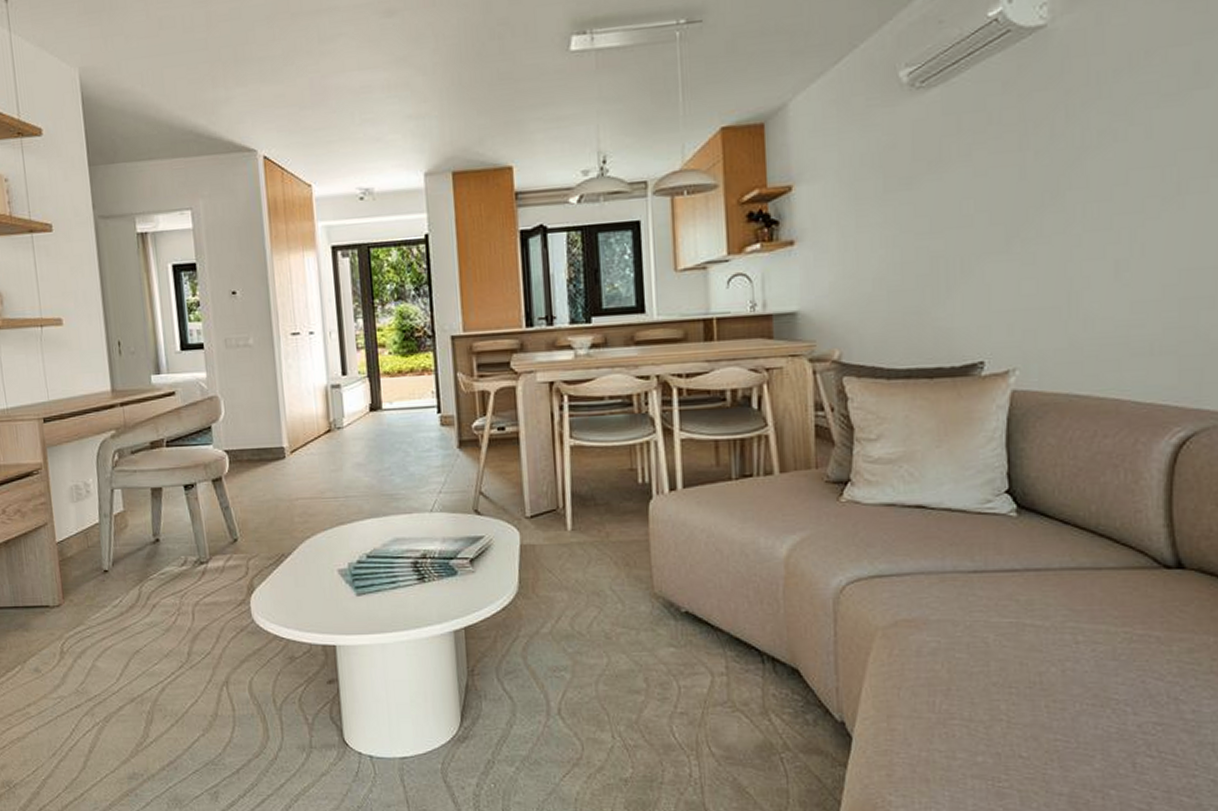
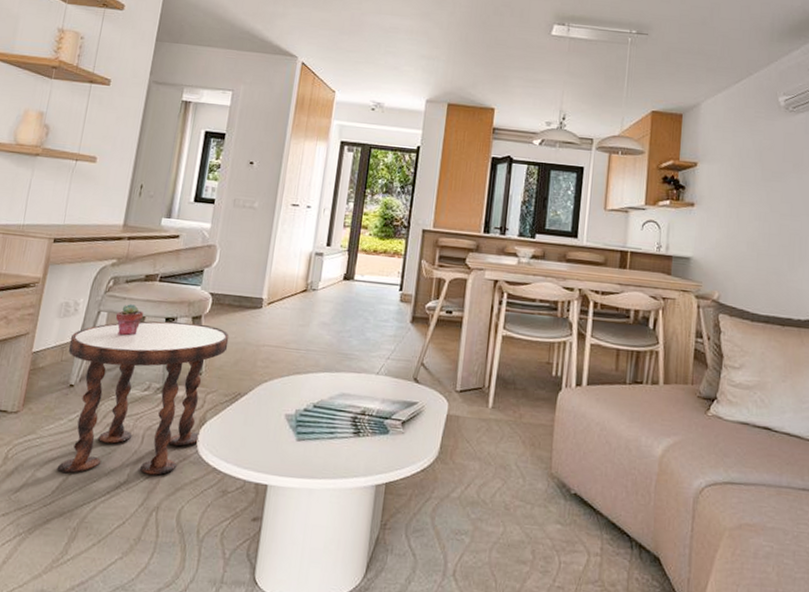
side table: none [90,486,259,659] -> present [57,321,229,475]
potted succulent: none [130,476,159,512] -> present [115,304,143,336]

